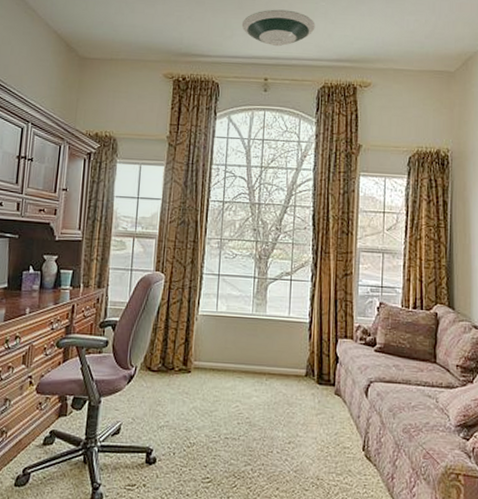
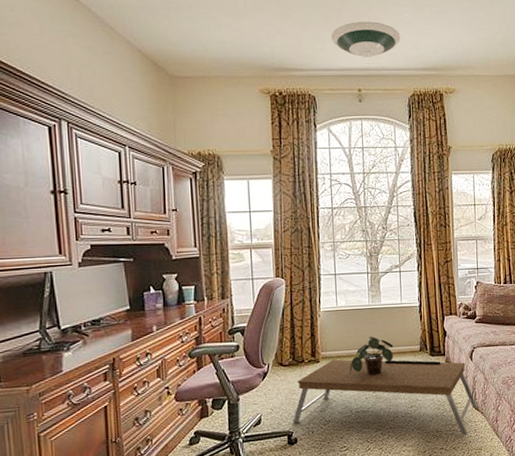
coffee table: none [154,372,370,489] -> present [293,359,478,435]
potted plant: none [222,351,276,398] -> present [349,337,394,376]

